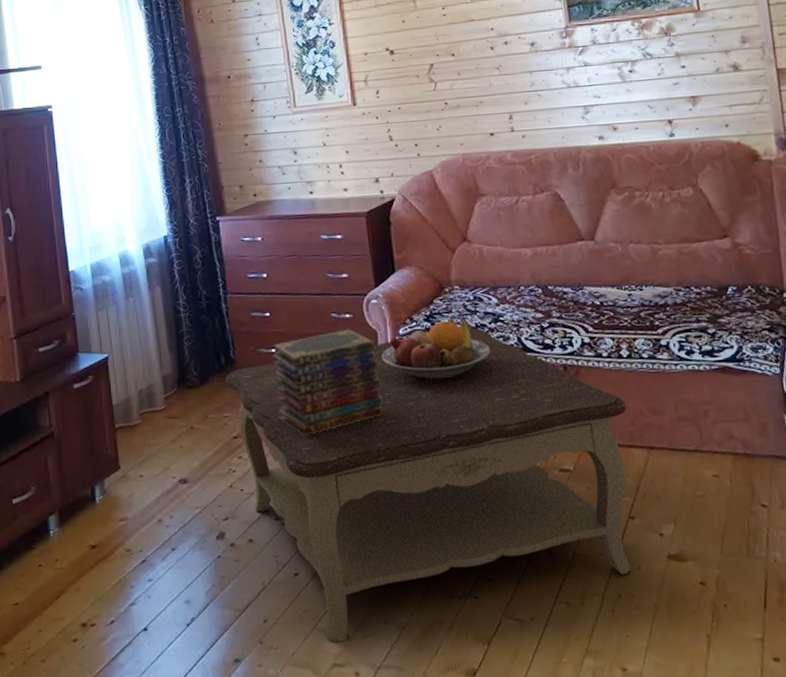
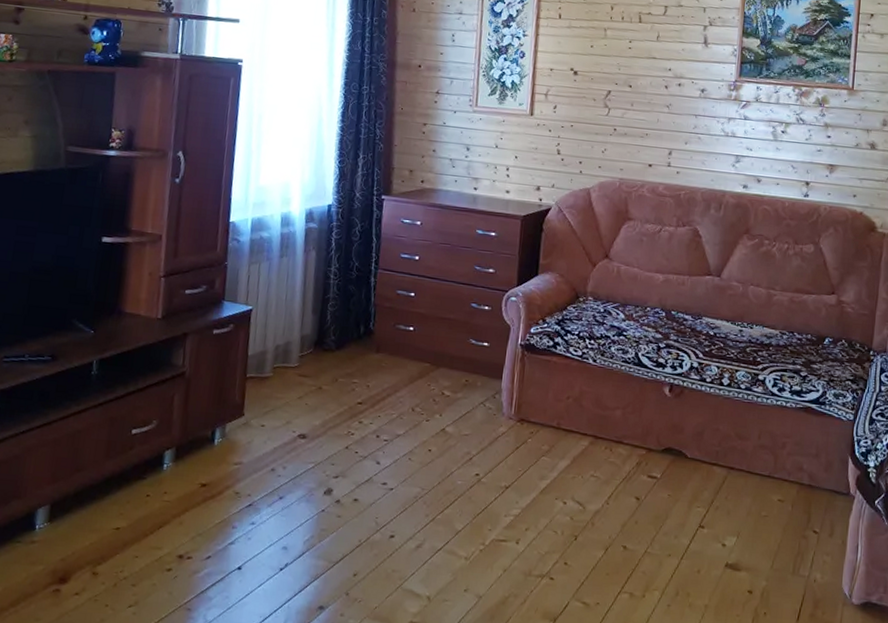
coffee table: present [225,327,633,643] -> none [361,336,717,603]
book stack: present [272,329,384,437] -> none [404,319,507,412]
fruit bowl: present [382,316,491,380] -> none [510,323,610,380]

